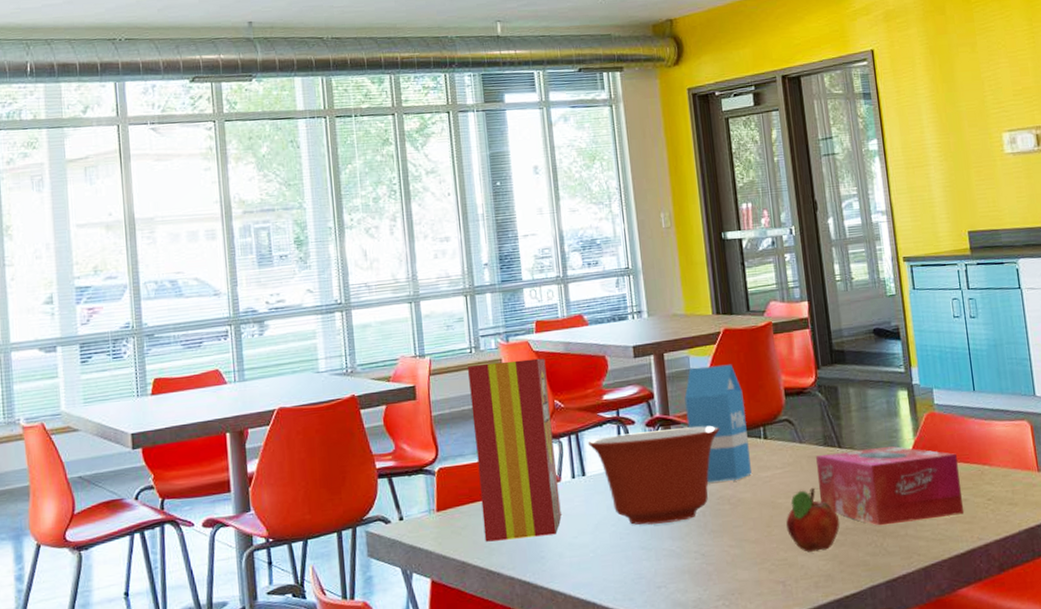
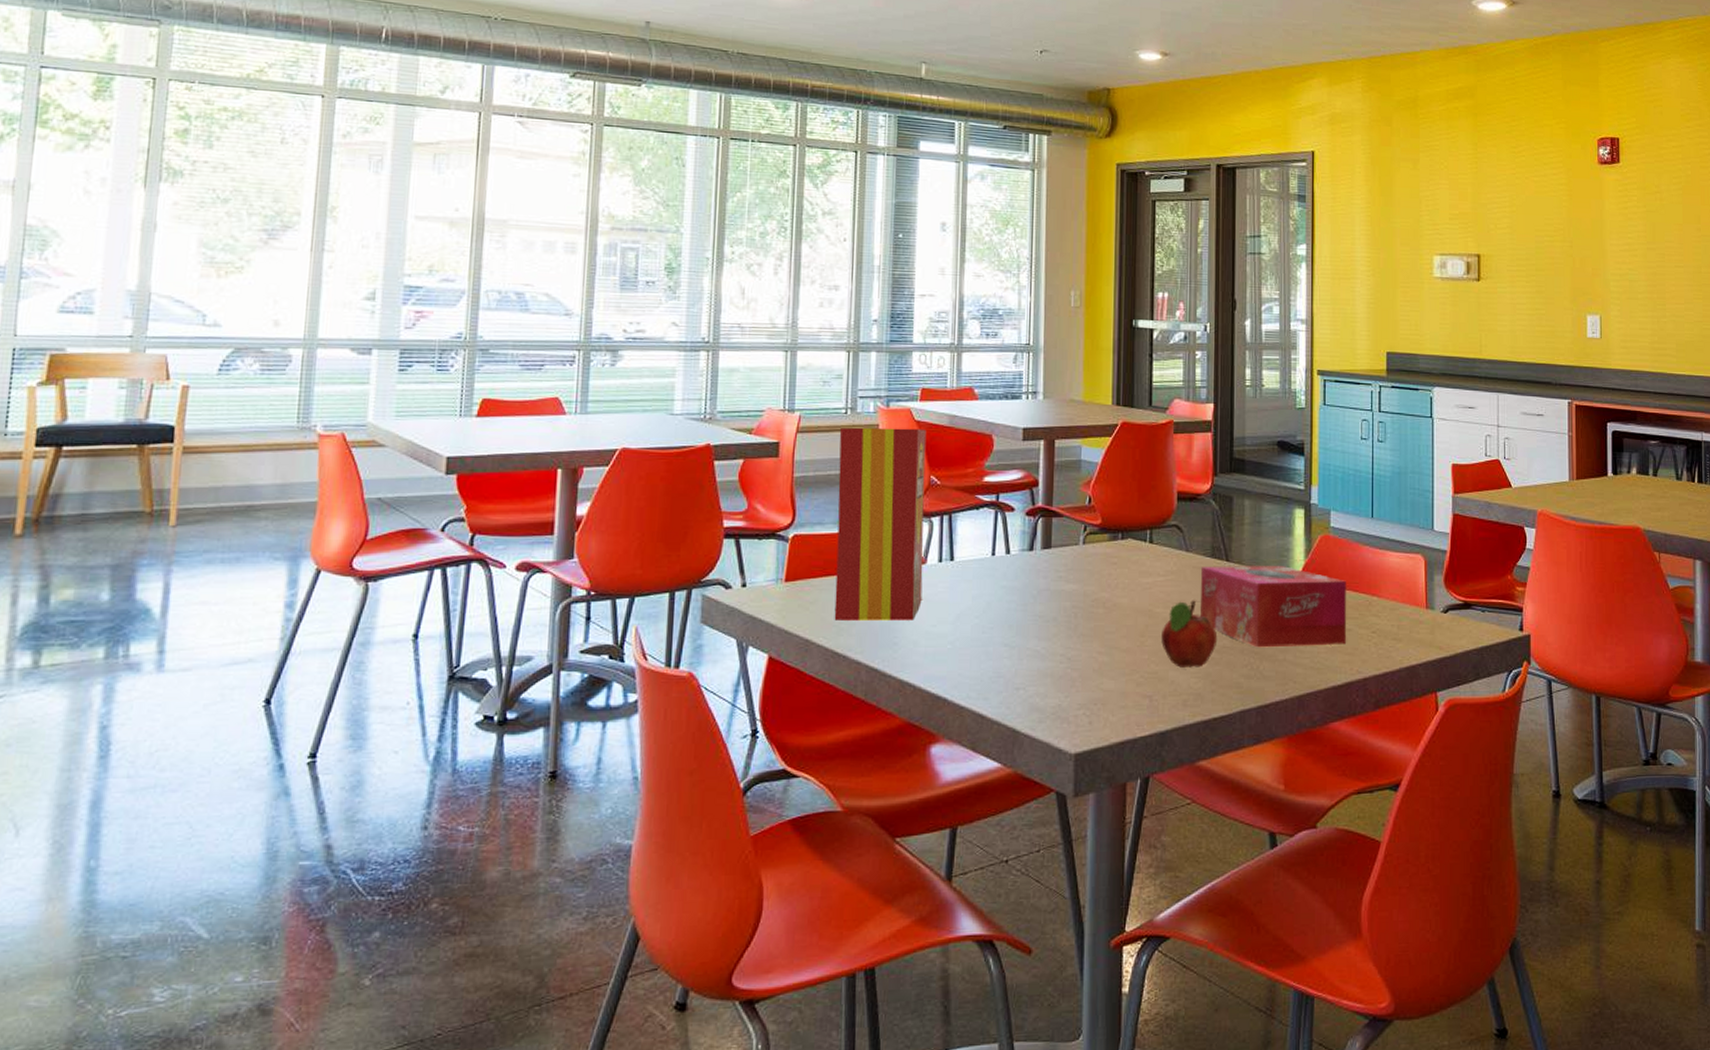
mixing bowl: present [587,426,720,525] -> none [960,521,1104,621]
milk carton: present [684,364,752,482] -> none [1070,458,1134,583]

